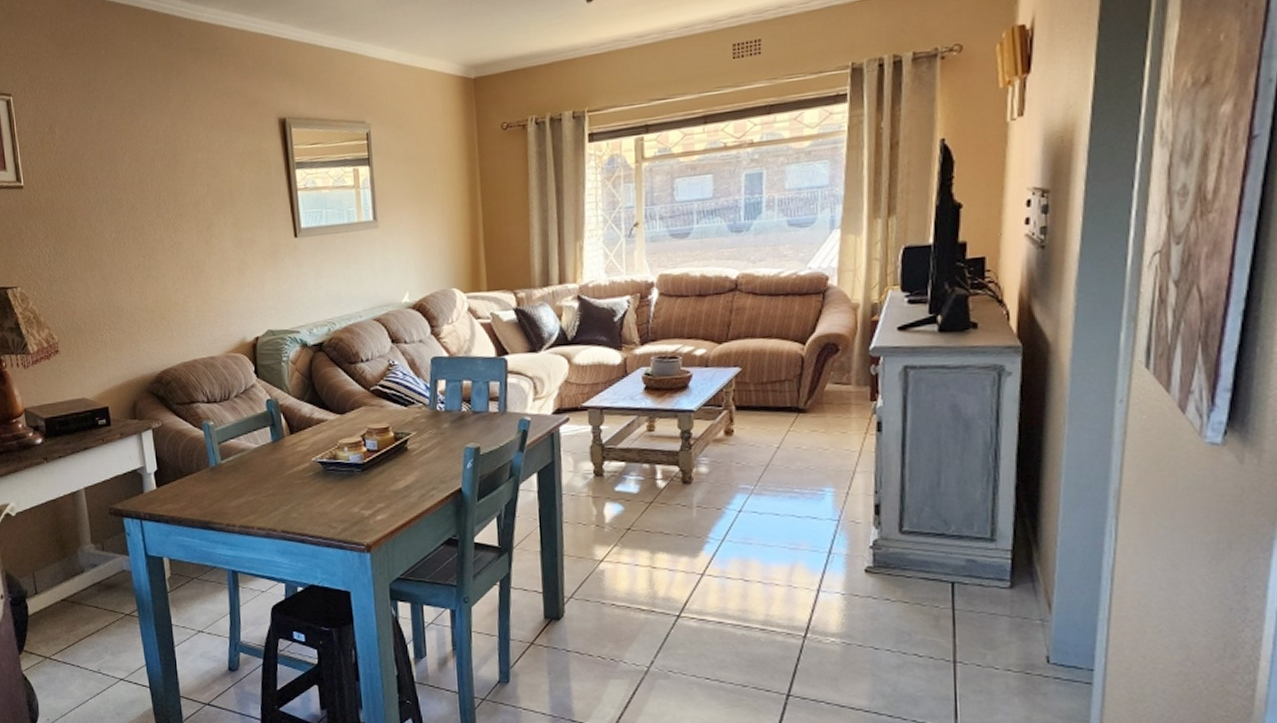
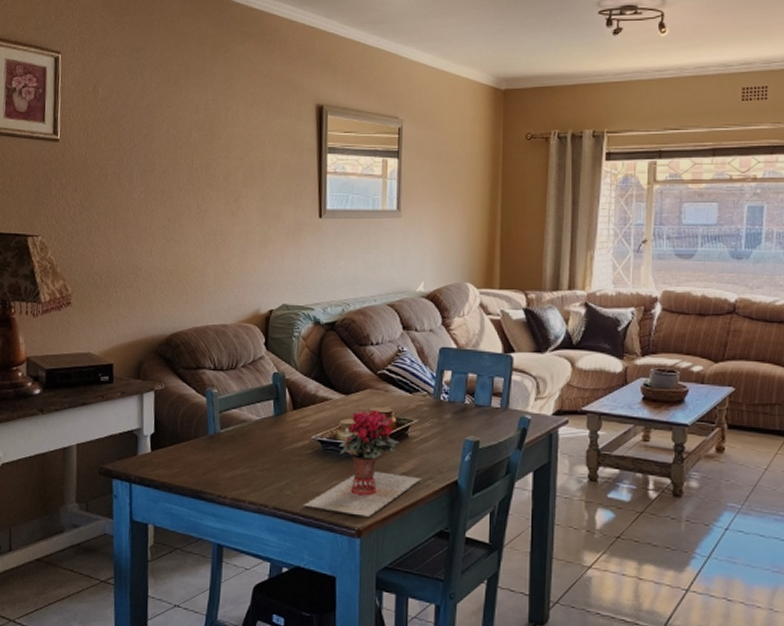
potted flower: none [310,426,427,532] -> present [303,408,423,517]

